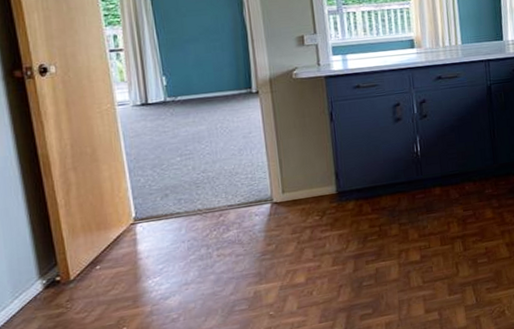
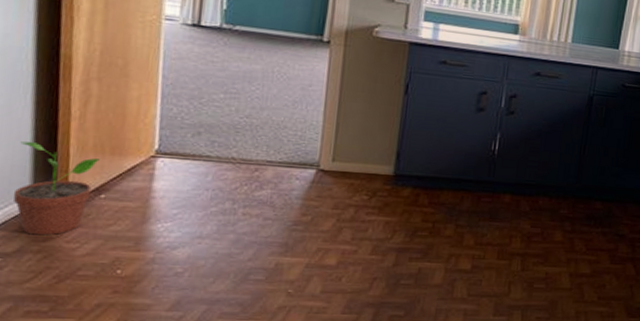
potted plant: none [21,234,89,314] -> present [13,141,100,236]

